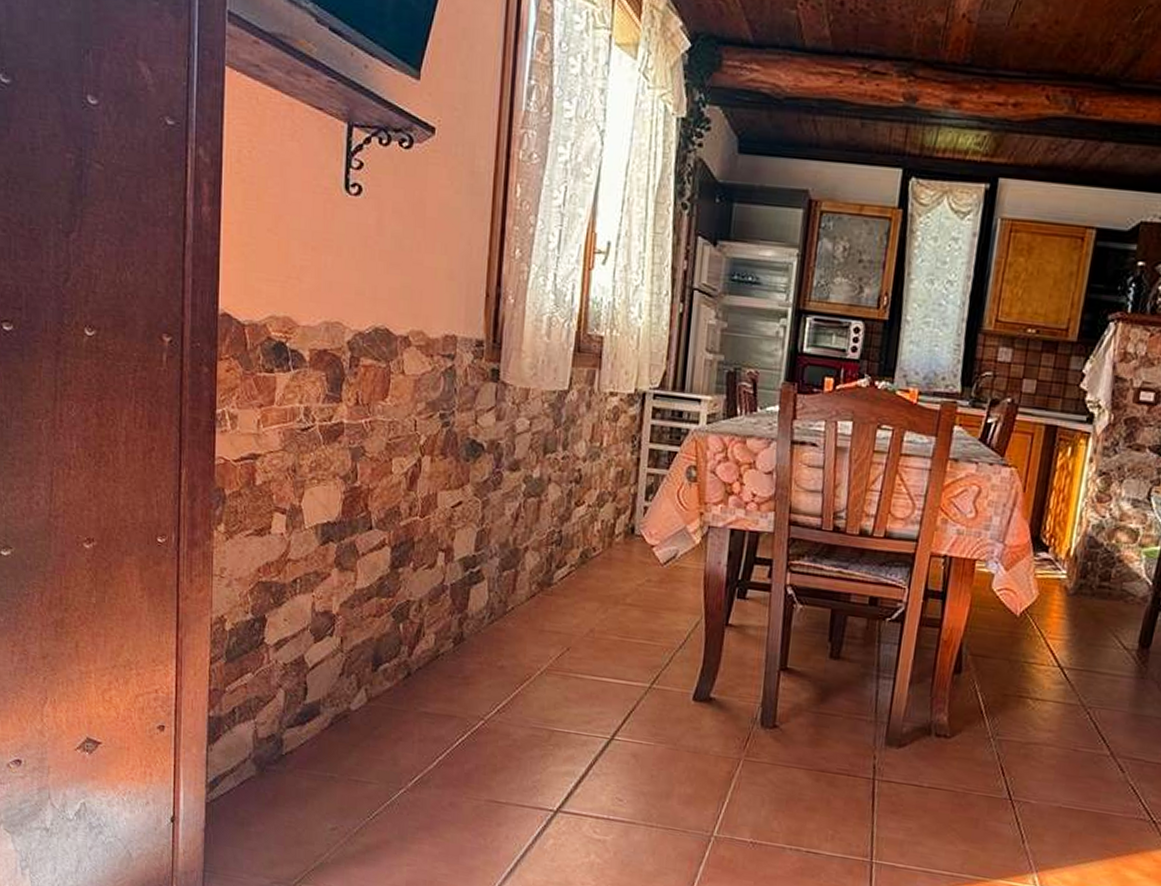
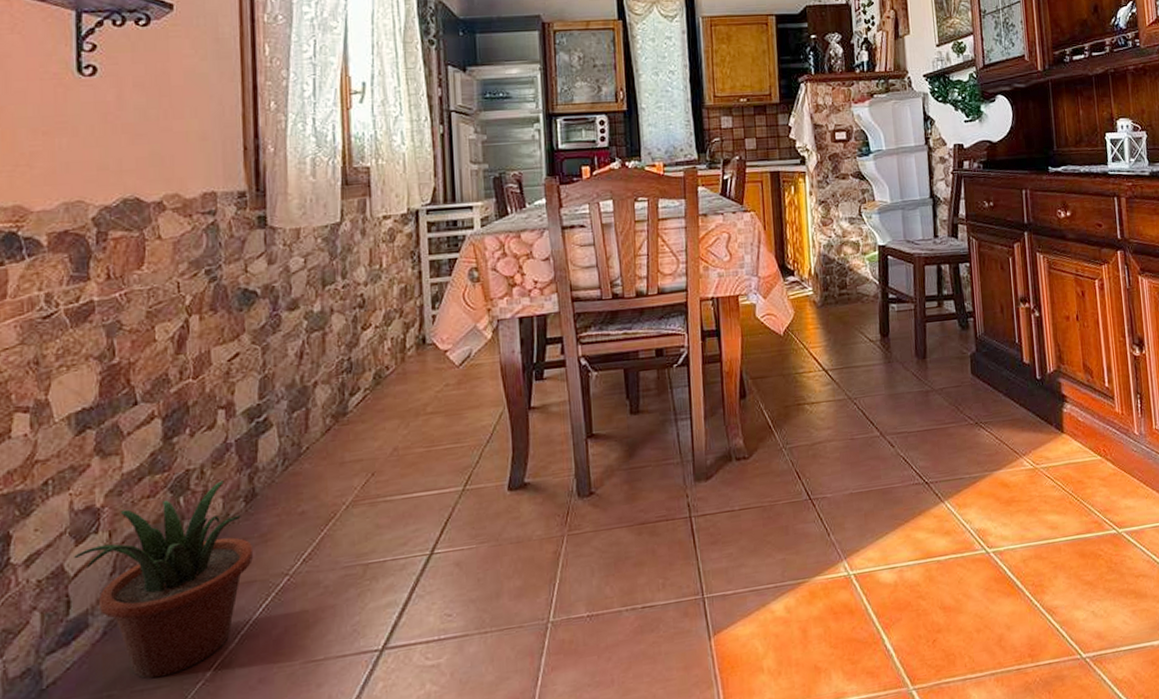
potted plant: none [313,618,456,775] -> present [74,480,253,679]

